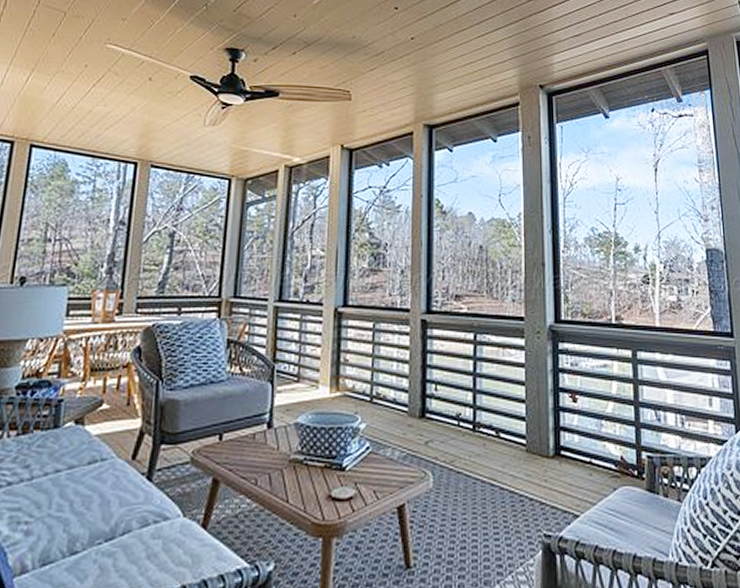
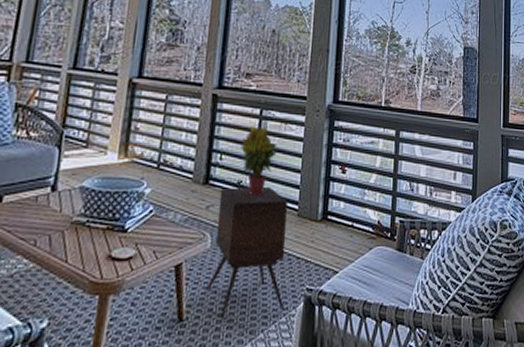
side table: none [432,419,522,567] -> present [206,186,288,320]
potted plant: none [456,349,496,429] -> present [241,123,278,195]

